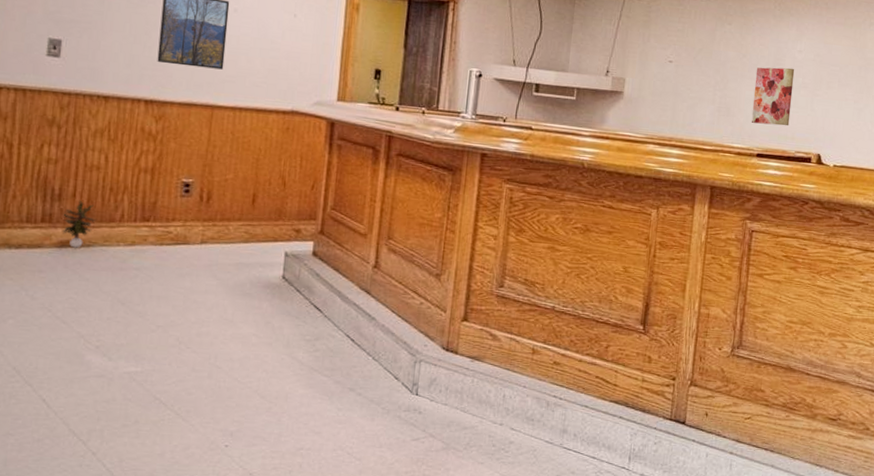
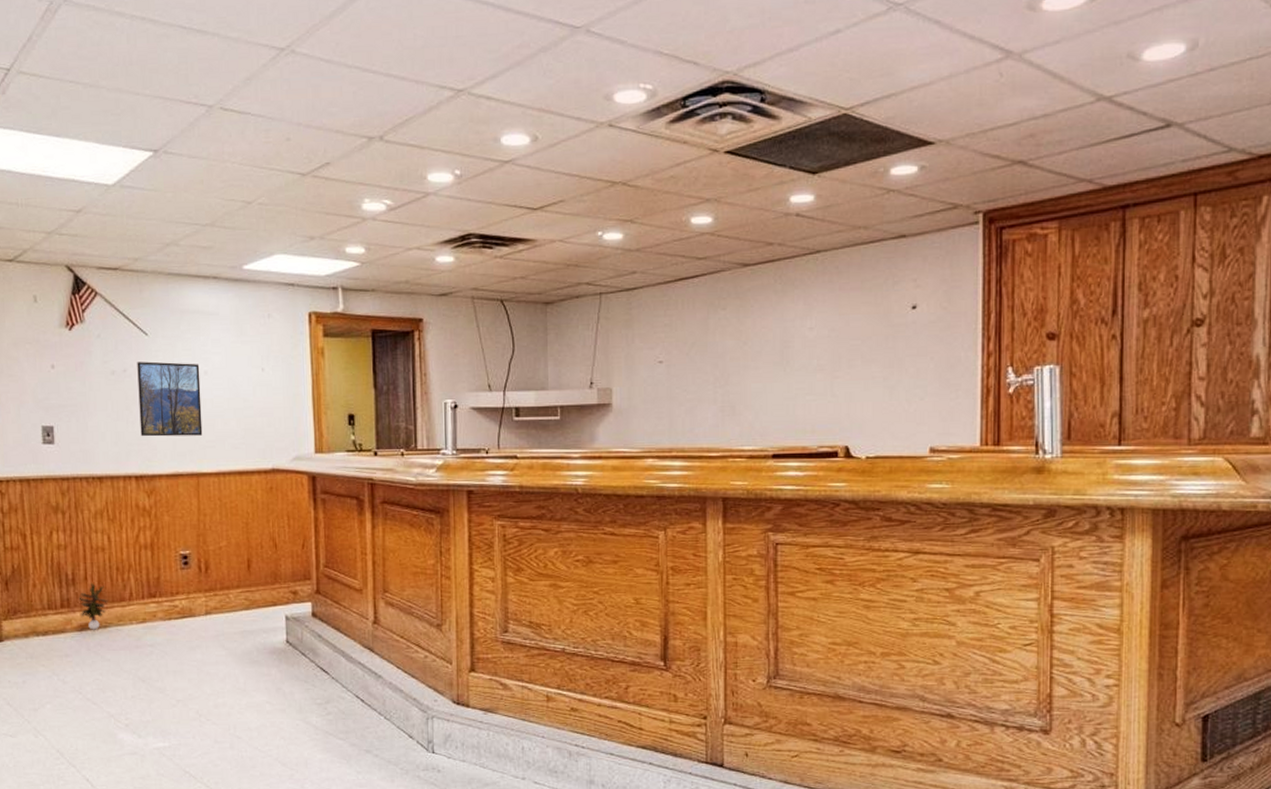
wall art: present [751,67,795,126] -> none [761,349,807,420]

